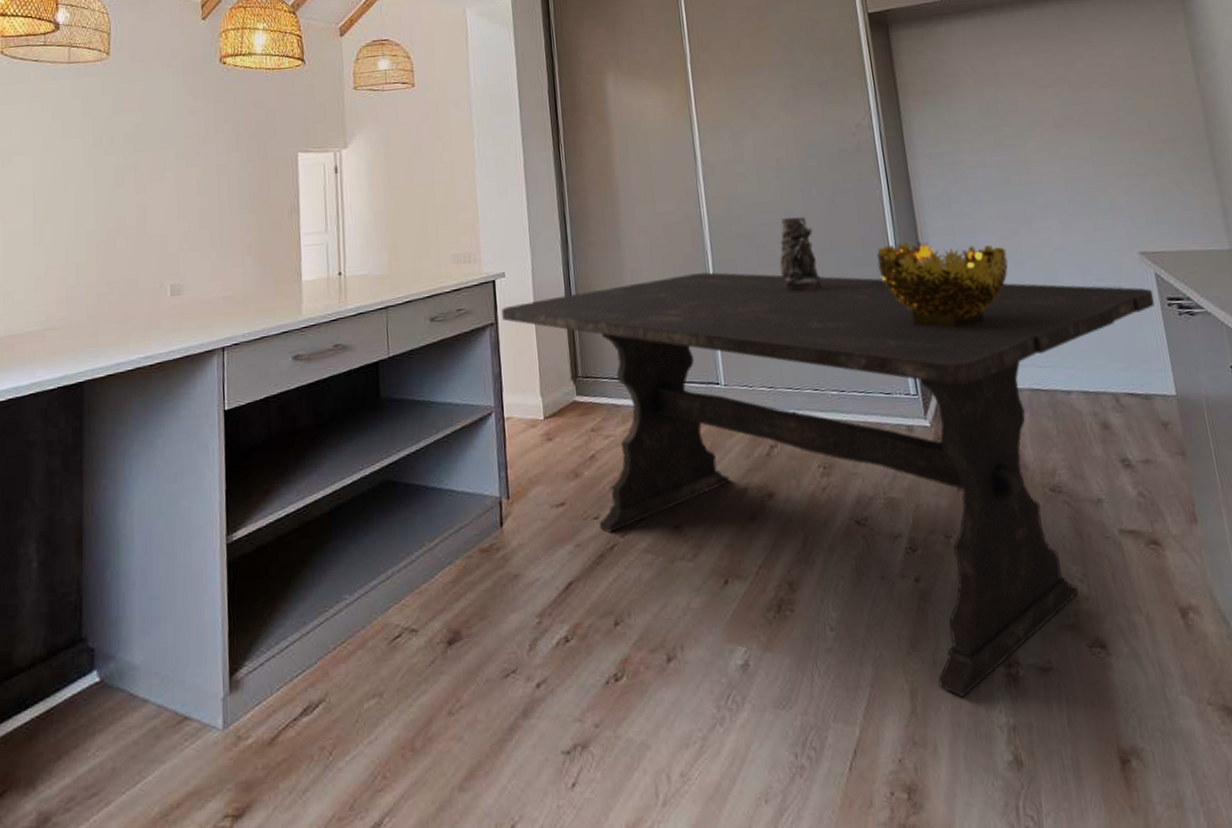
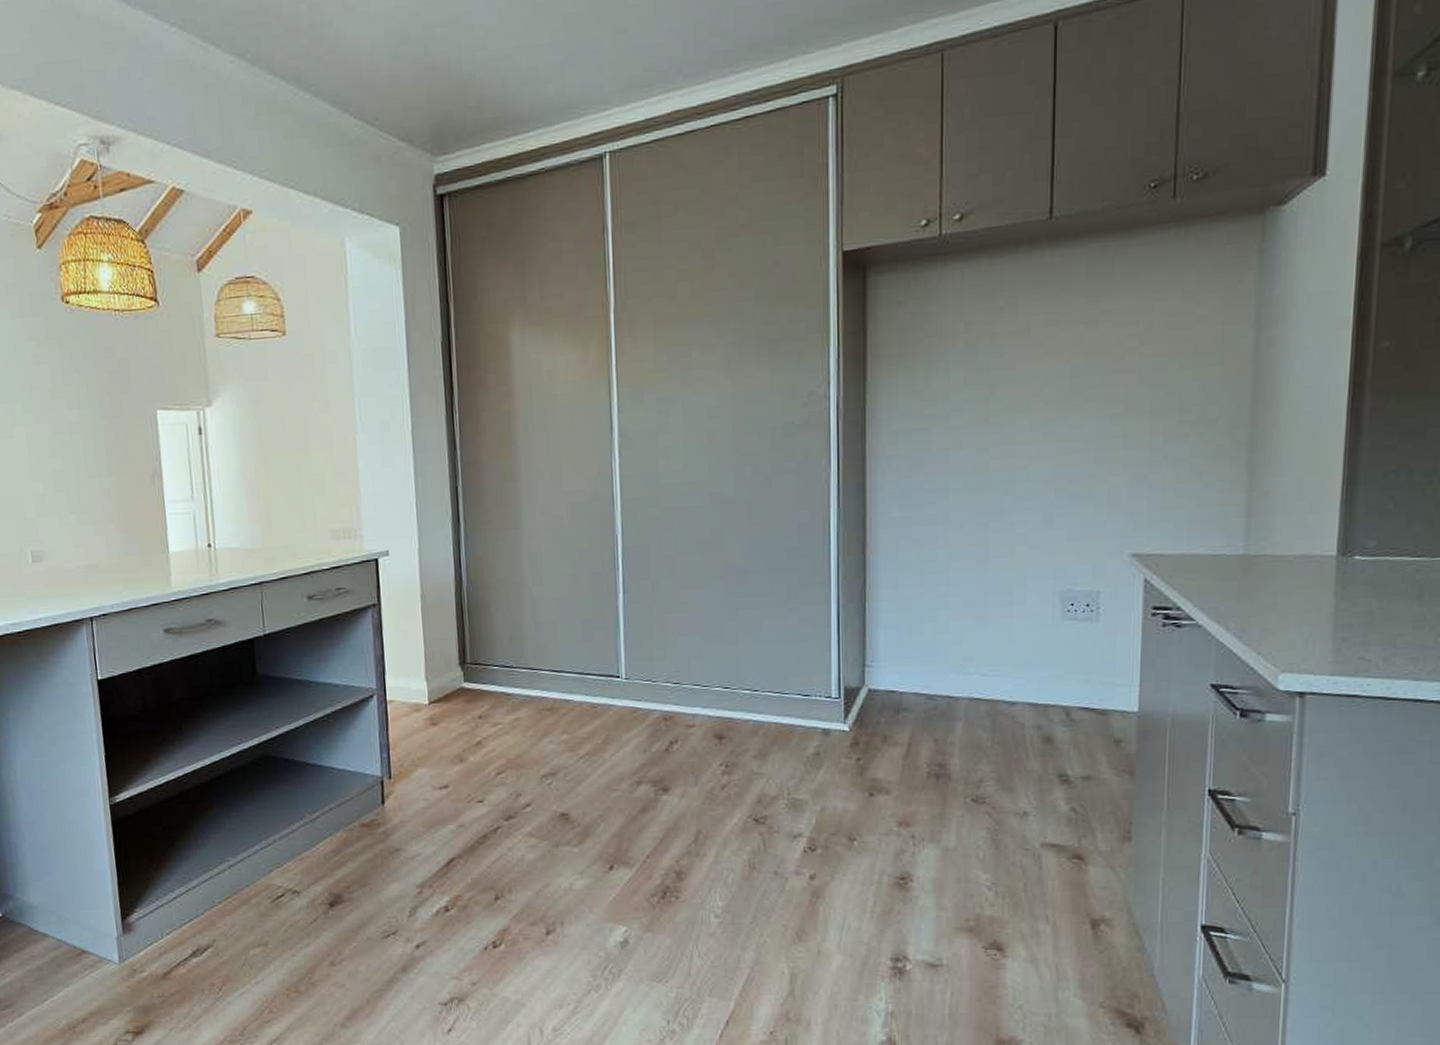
dining table: present [501,271,1155,698] -> none [385,557,1136,985]
vase: present [779,216,822,292] -> none [699,499,746,584]
decorative bowl: present [876,242,1008,328] -> none [813,533,969,630]

